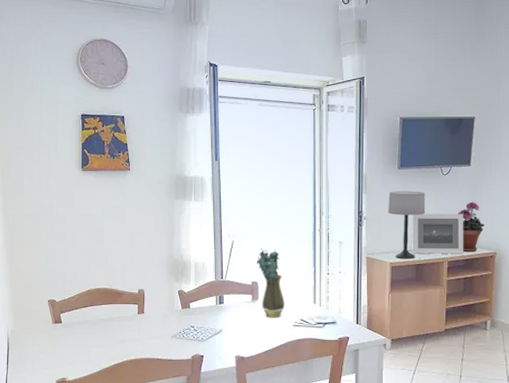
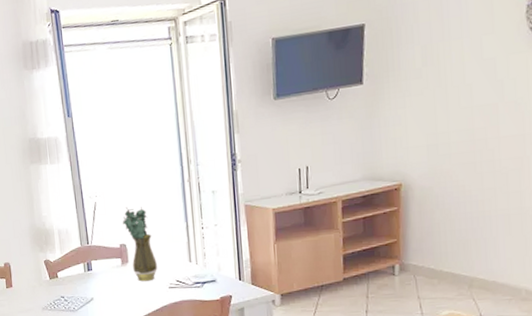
table lamp: present [388,191,426,259] -> none [265,122,311,204]
picture frame: present [412,213,463,254] -> none [295,142,360,196]
potted plant: present [457,202,485,252] -> none [350,127,385,187]

